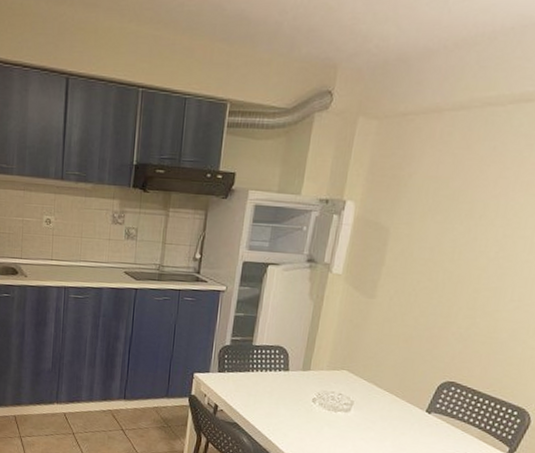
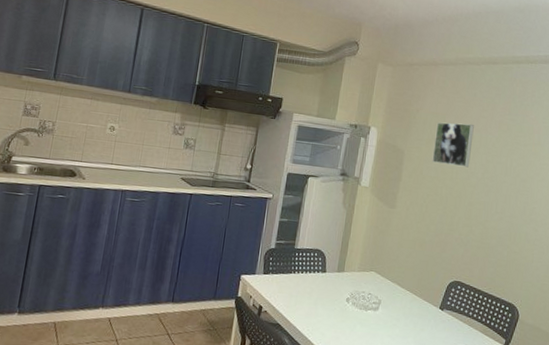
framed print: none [426,187,490,246] -> present [432,122,474,168]

